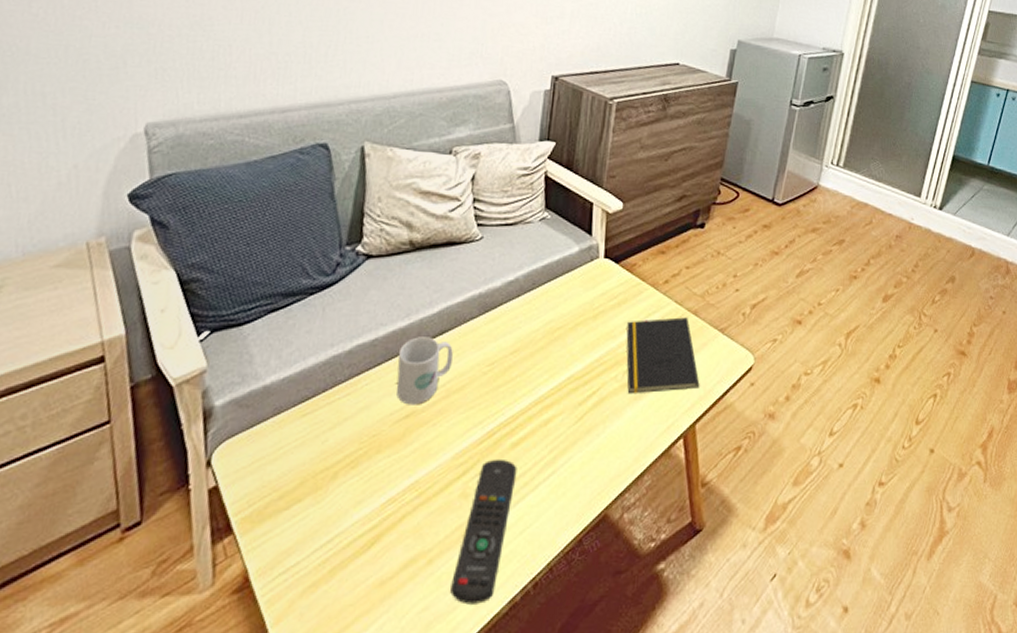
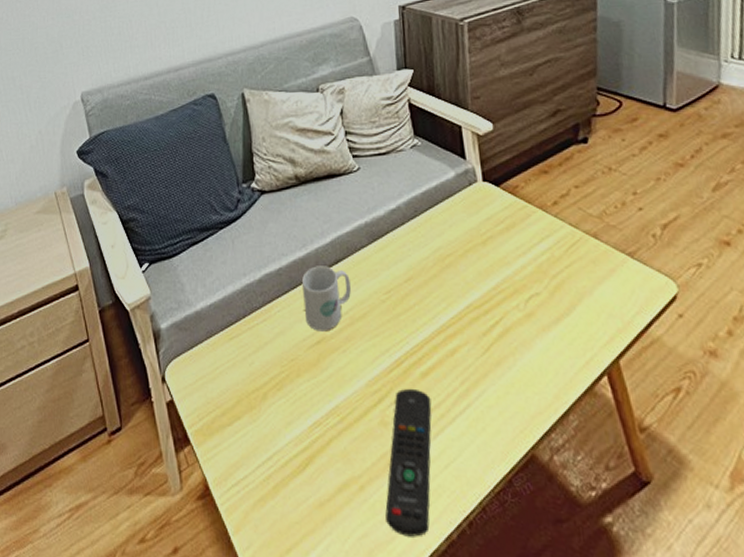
notepad: present [626,317,700,394] -> none [520,241,616,325]

